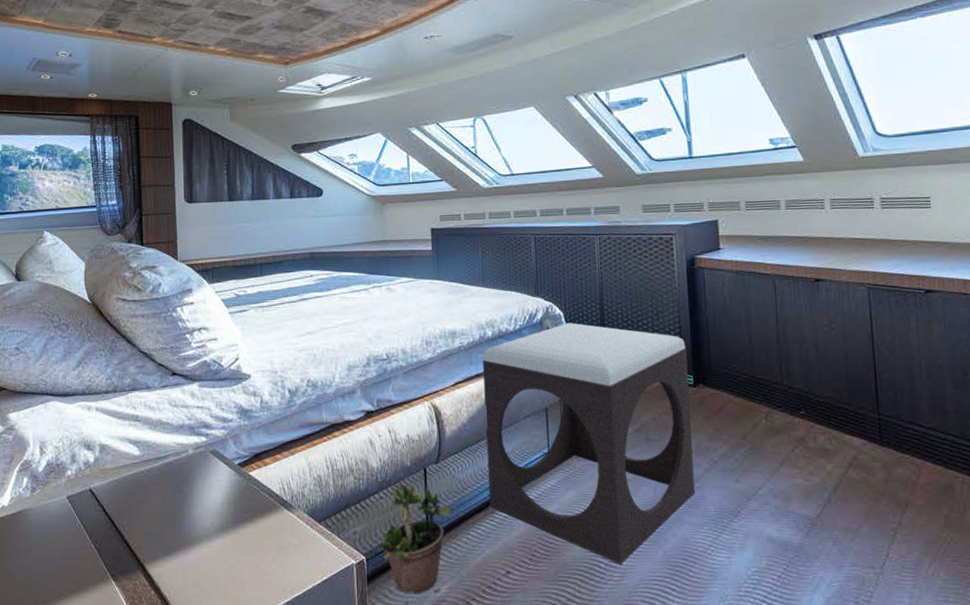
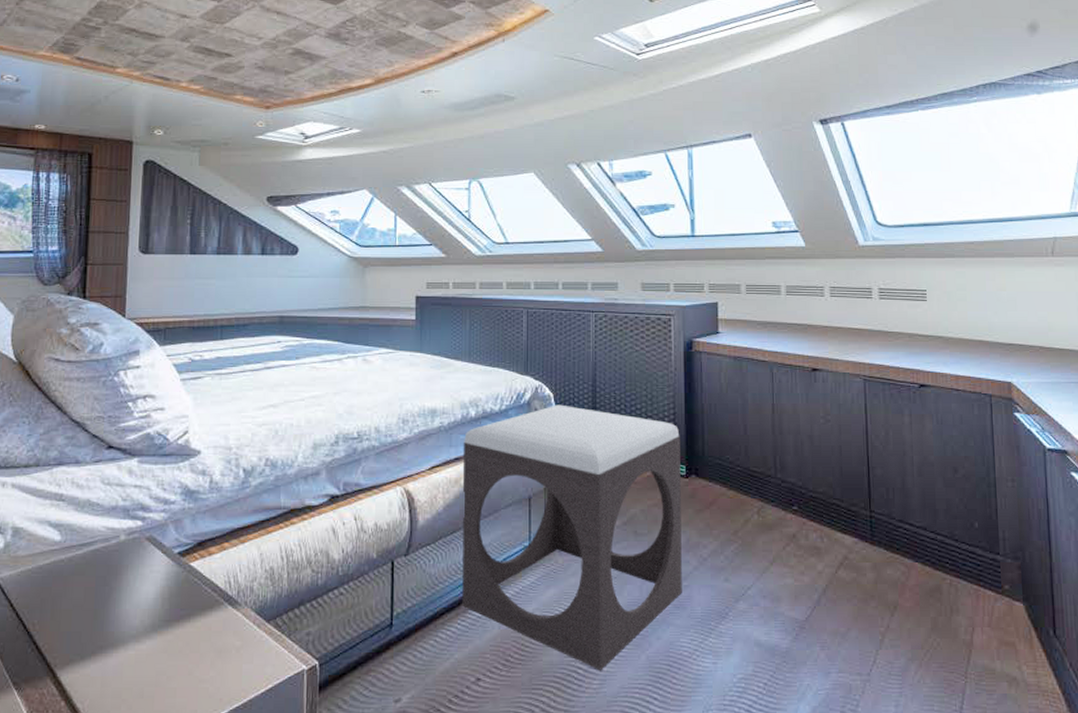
potted plant: present [376,466,453,594] -> none [332,558,421,704]

